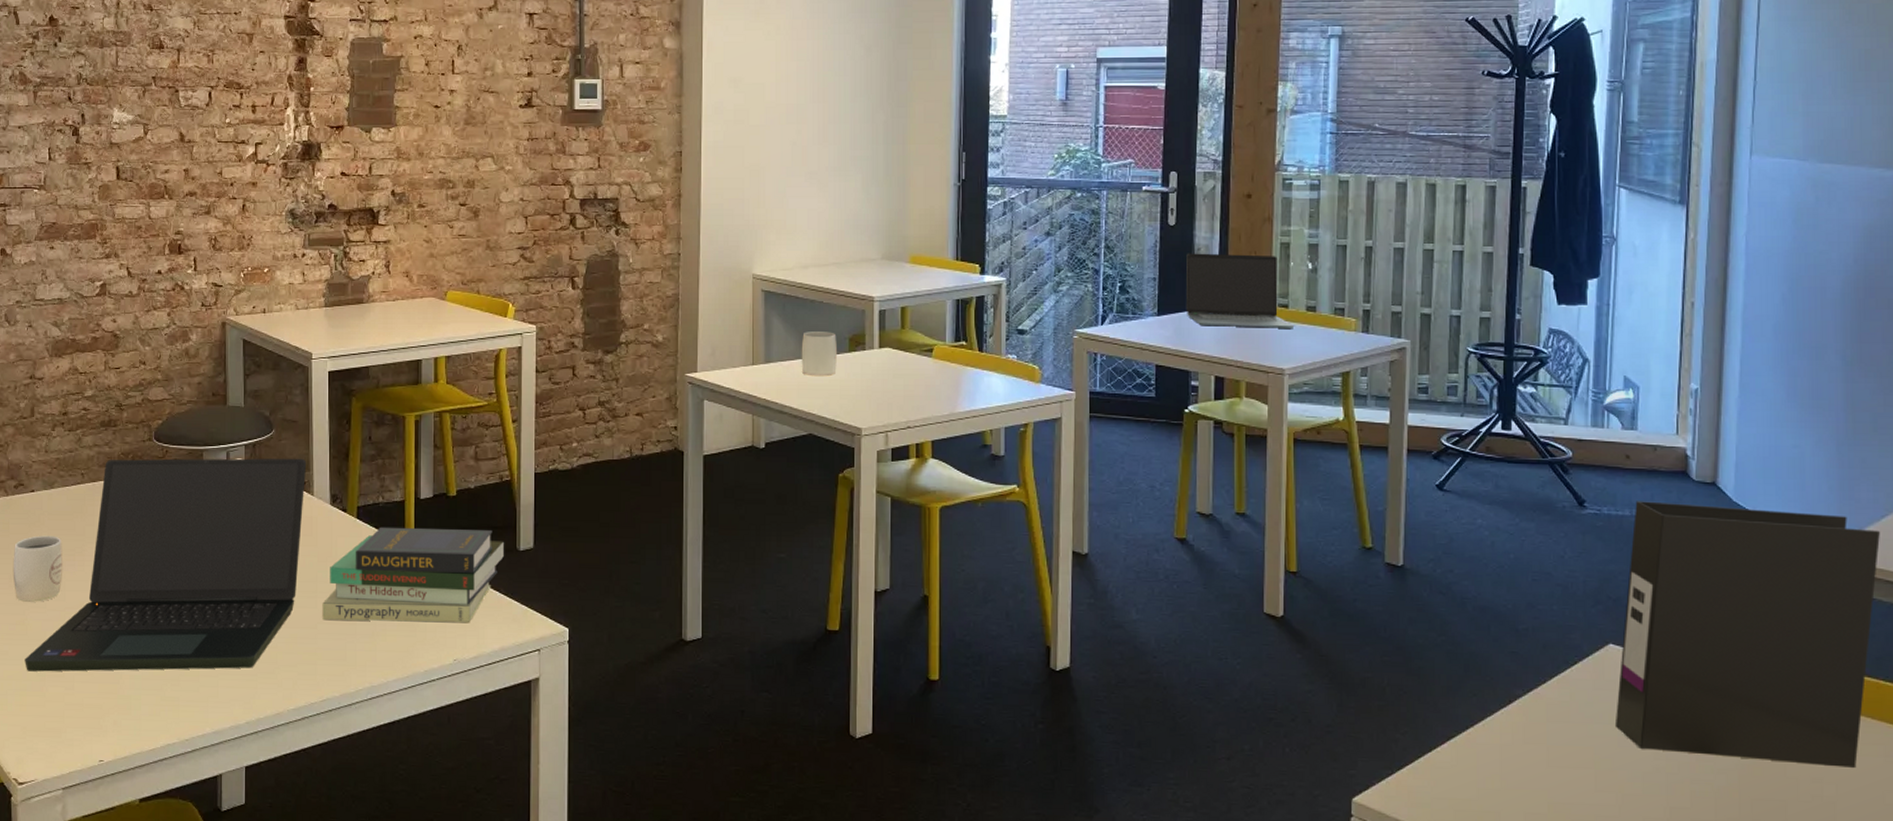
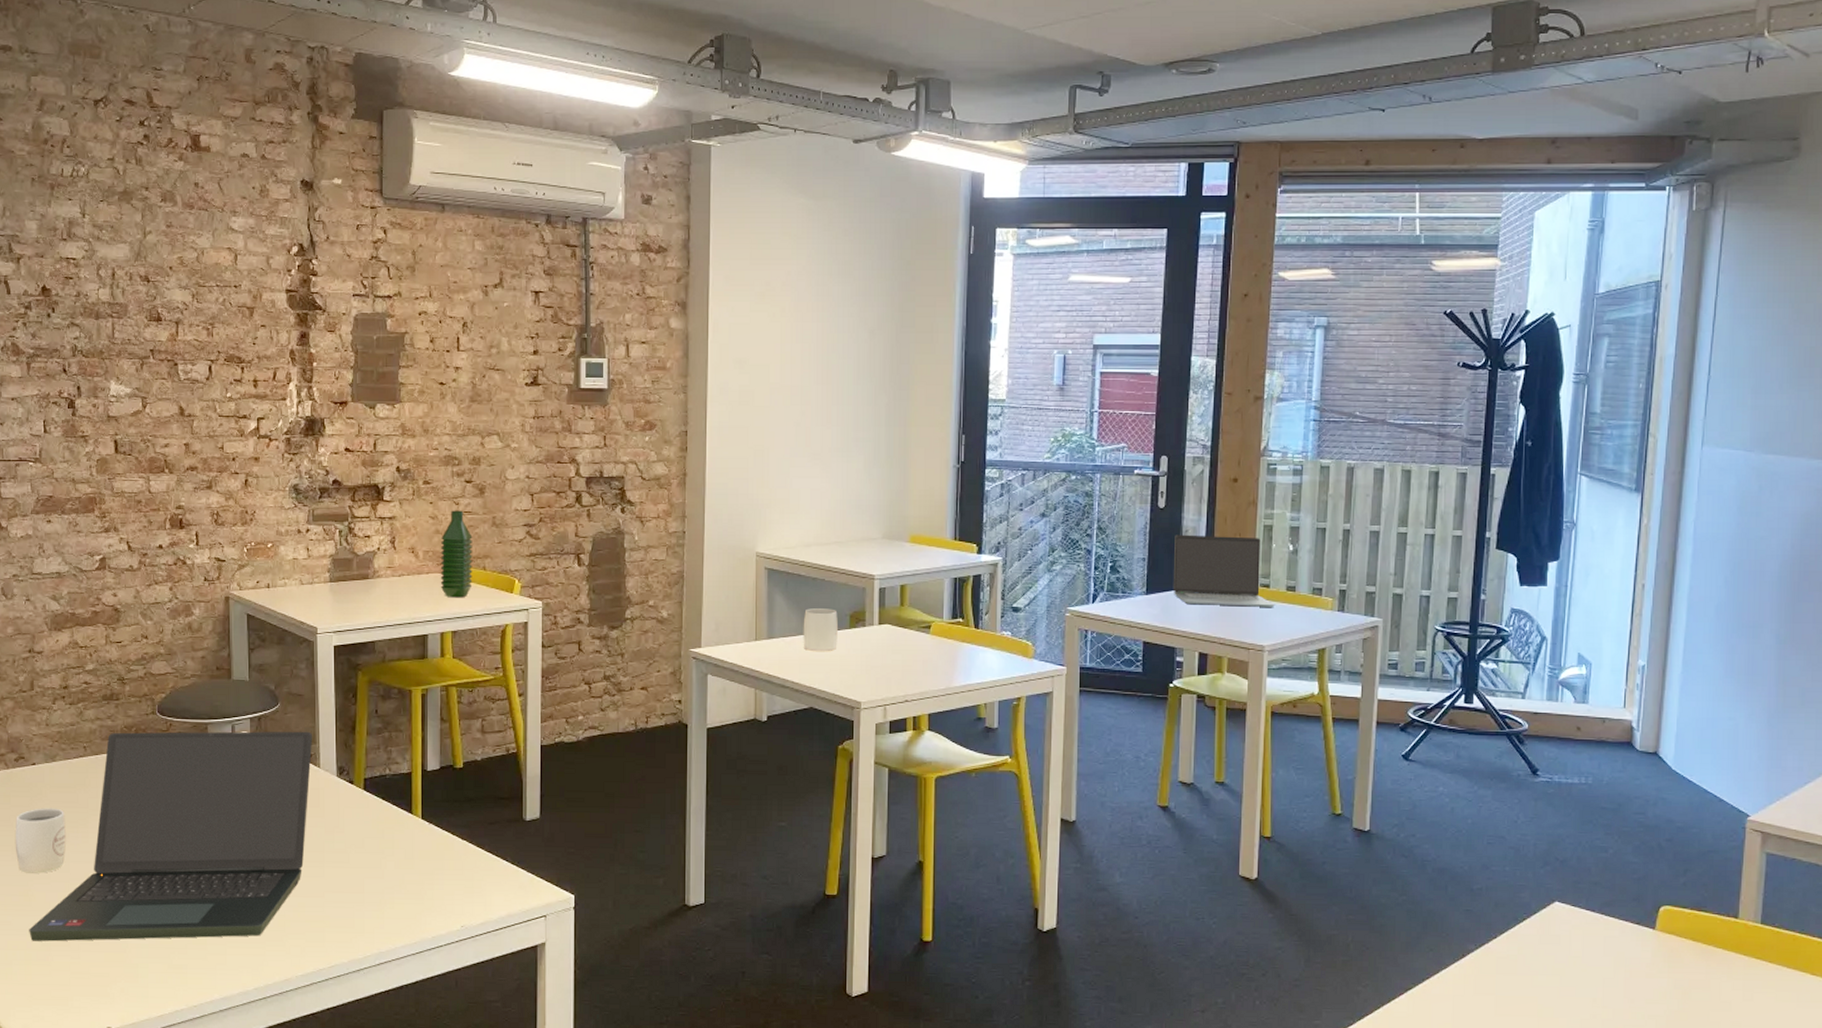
books: present [322,526,504,622] -> none [330,798,510,890]
water bottle: none [434,233,467,322] -> present [440,510,473,598]
binder: present [1614,501,1880,768] -> none [1557,770,1802,1012]

